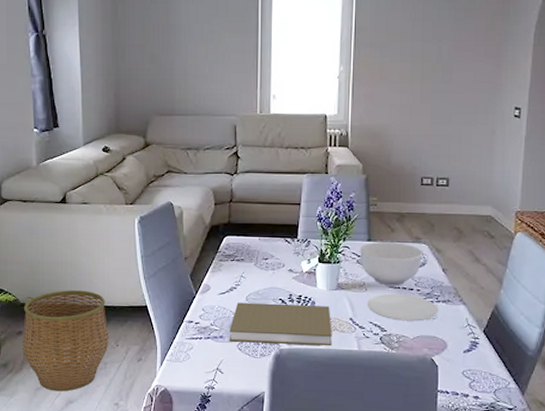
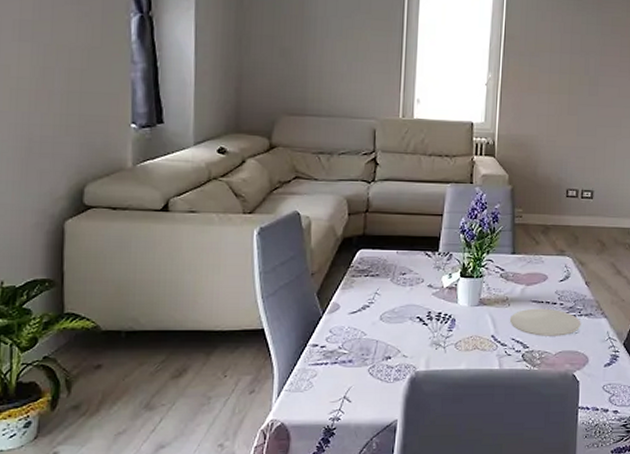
basket: present [22,290,110,392] -> none [101,313,216,435]
book: present [229,302,332,347] -> none [359,322,473,367]
bowl: present [360,242,422,286] -> none [503,255,566,300]

